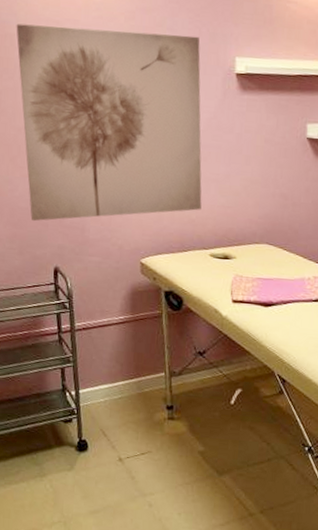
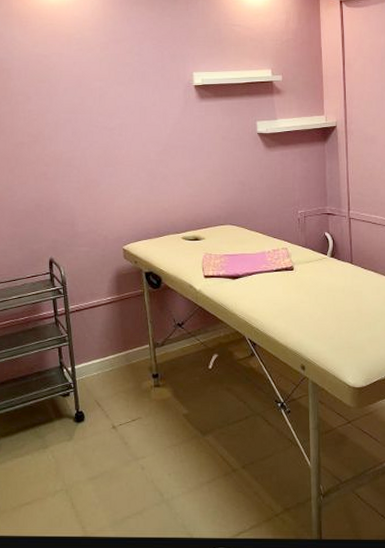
wall art: present [16,23,202,222] -> none [11,58,173,221]

